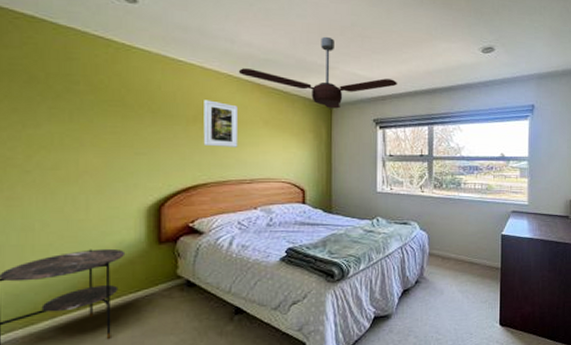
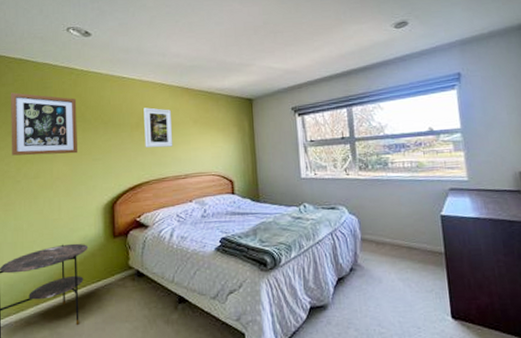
wall art: none [16,58,115,144] -> present [10,92,77,156]
ceiling fan: present [238,36,397,109] -> none [169,37,311,103]

